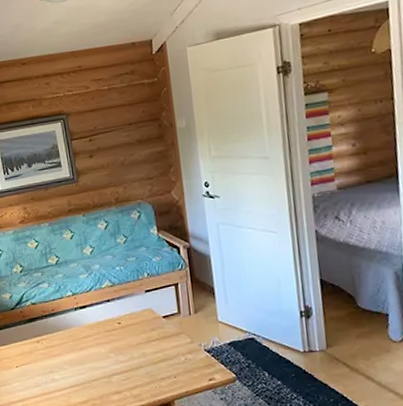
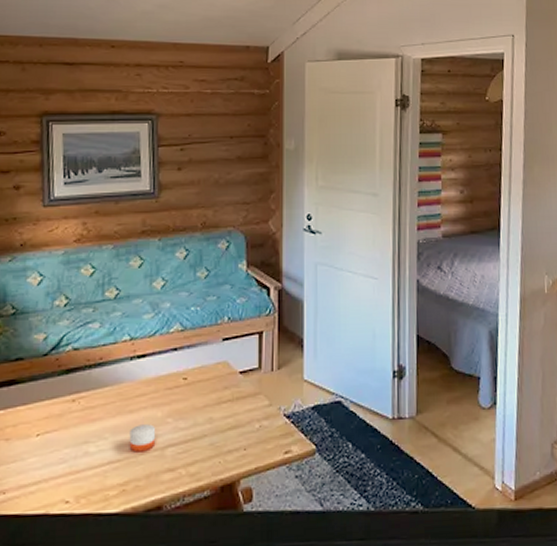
candle: none [82,358,104,379] -> present [129,424,156,453]

